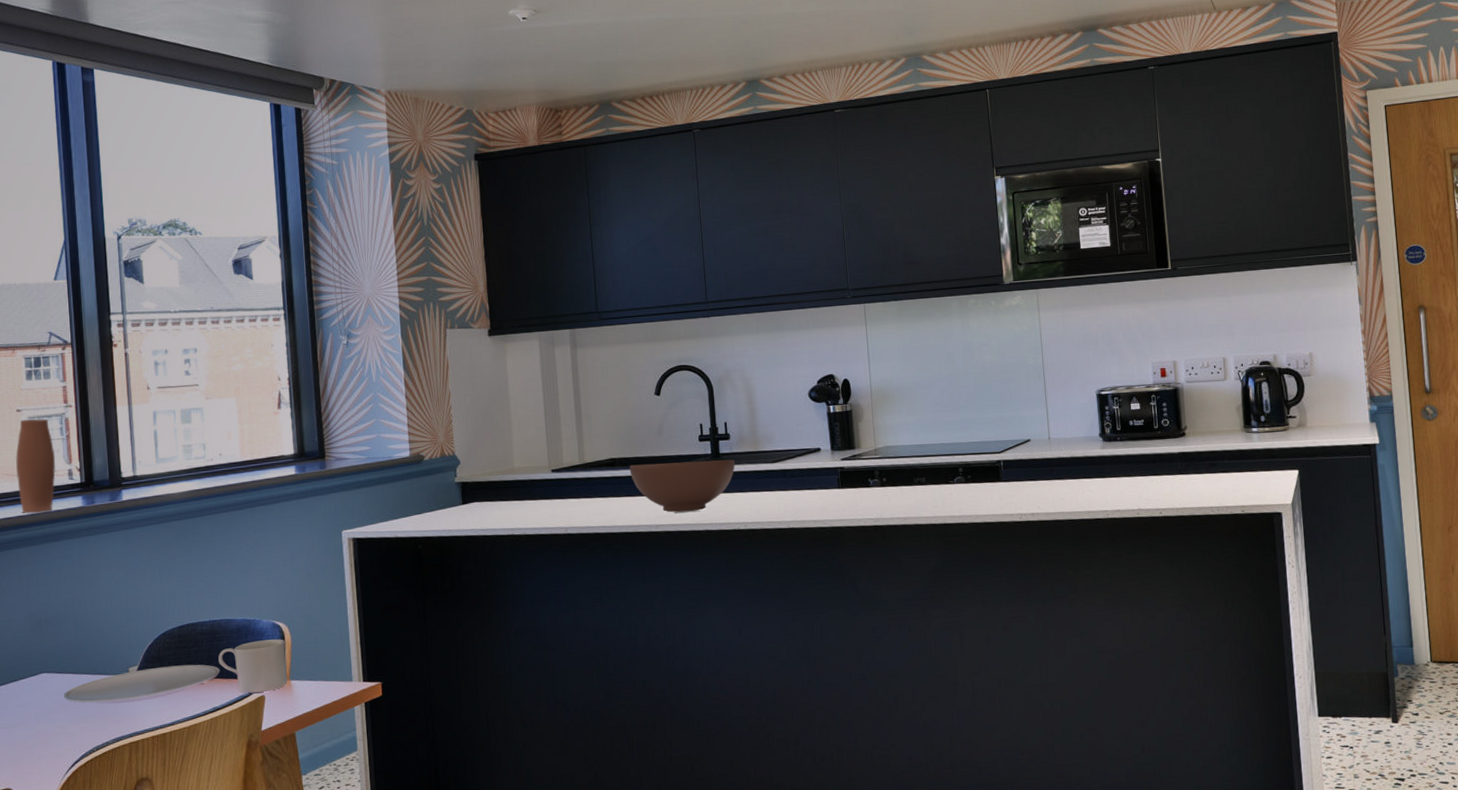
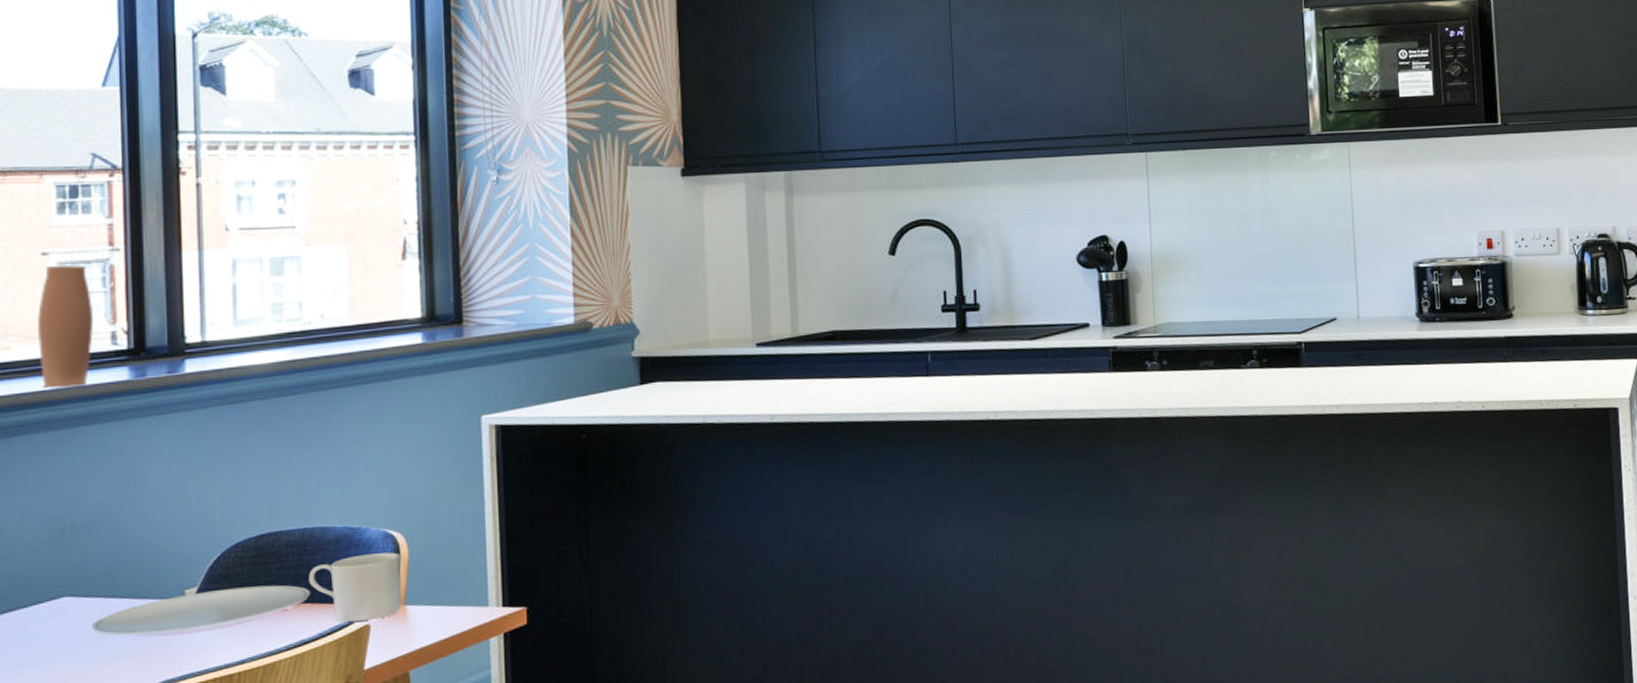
bowl: present [629,459,735,513] -> none [854,335,985,399]

